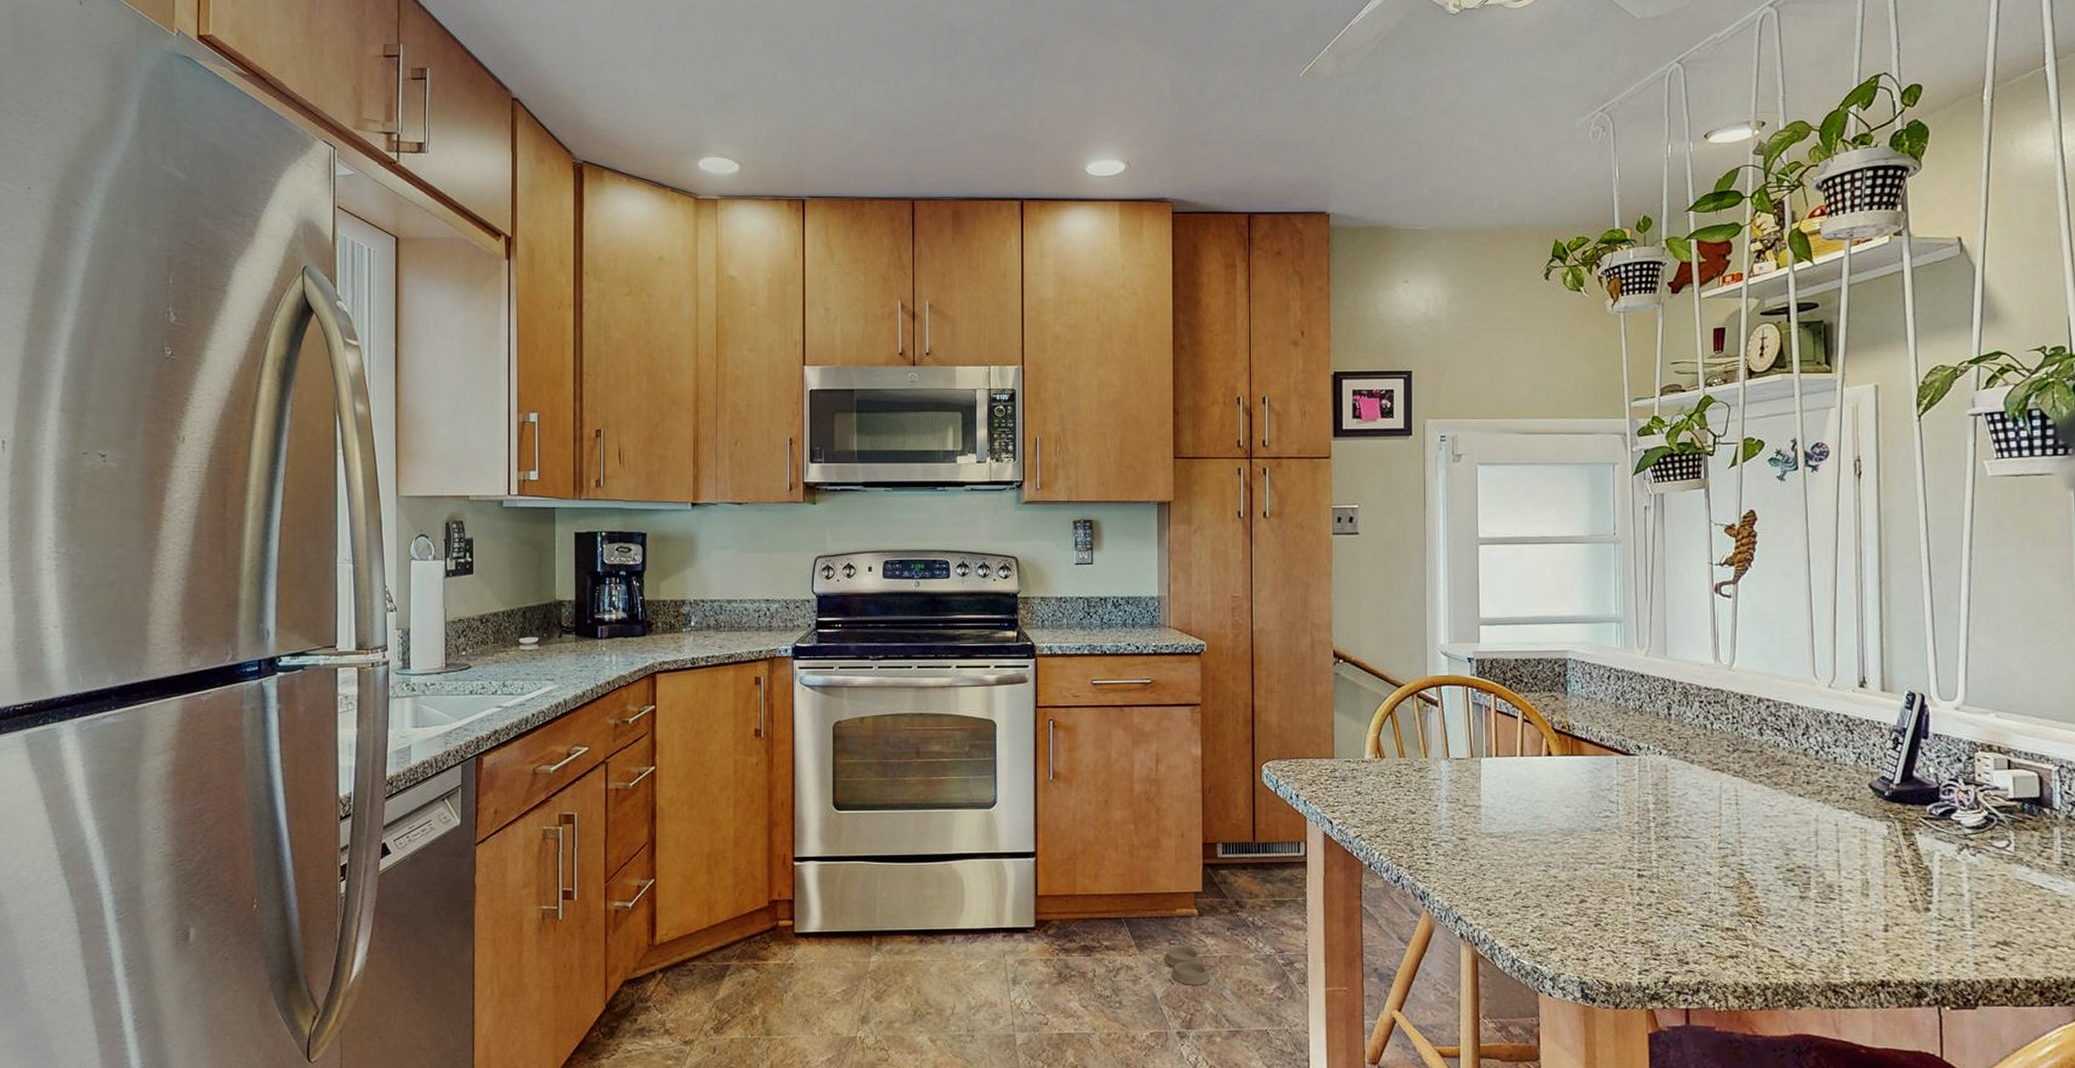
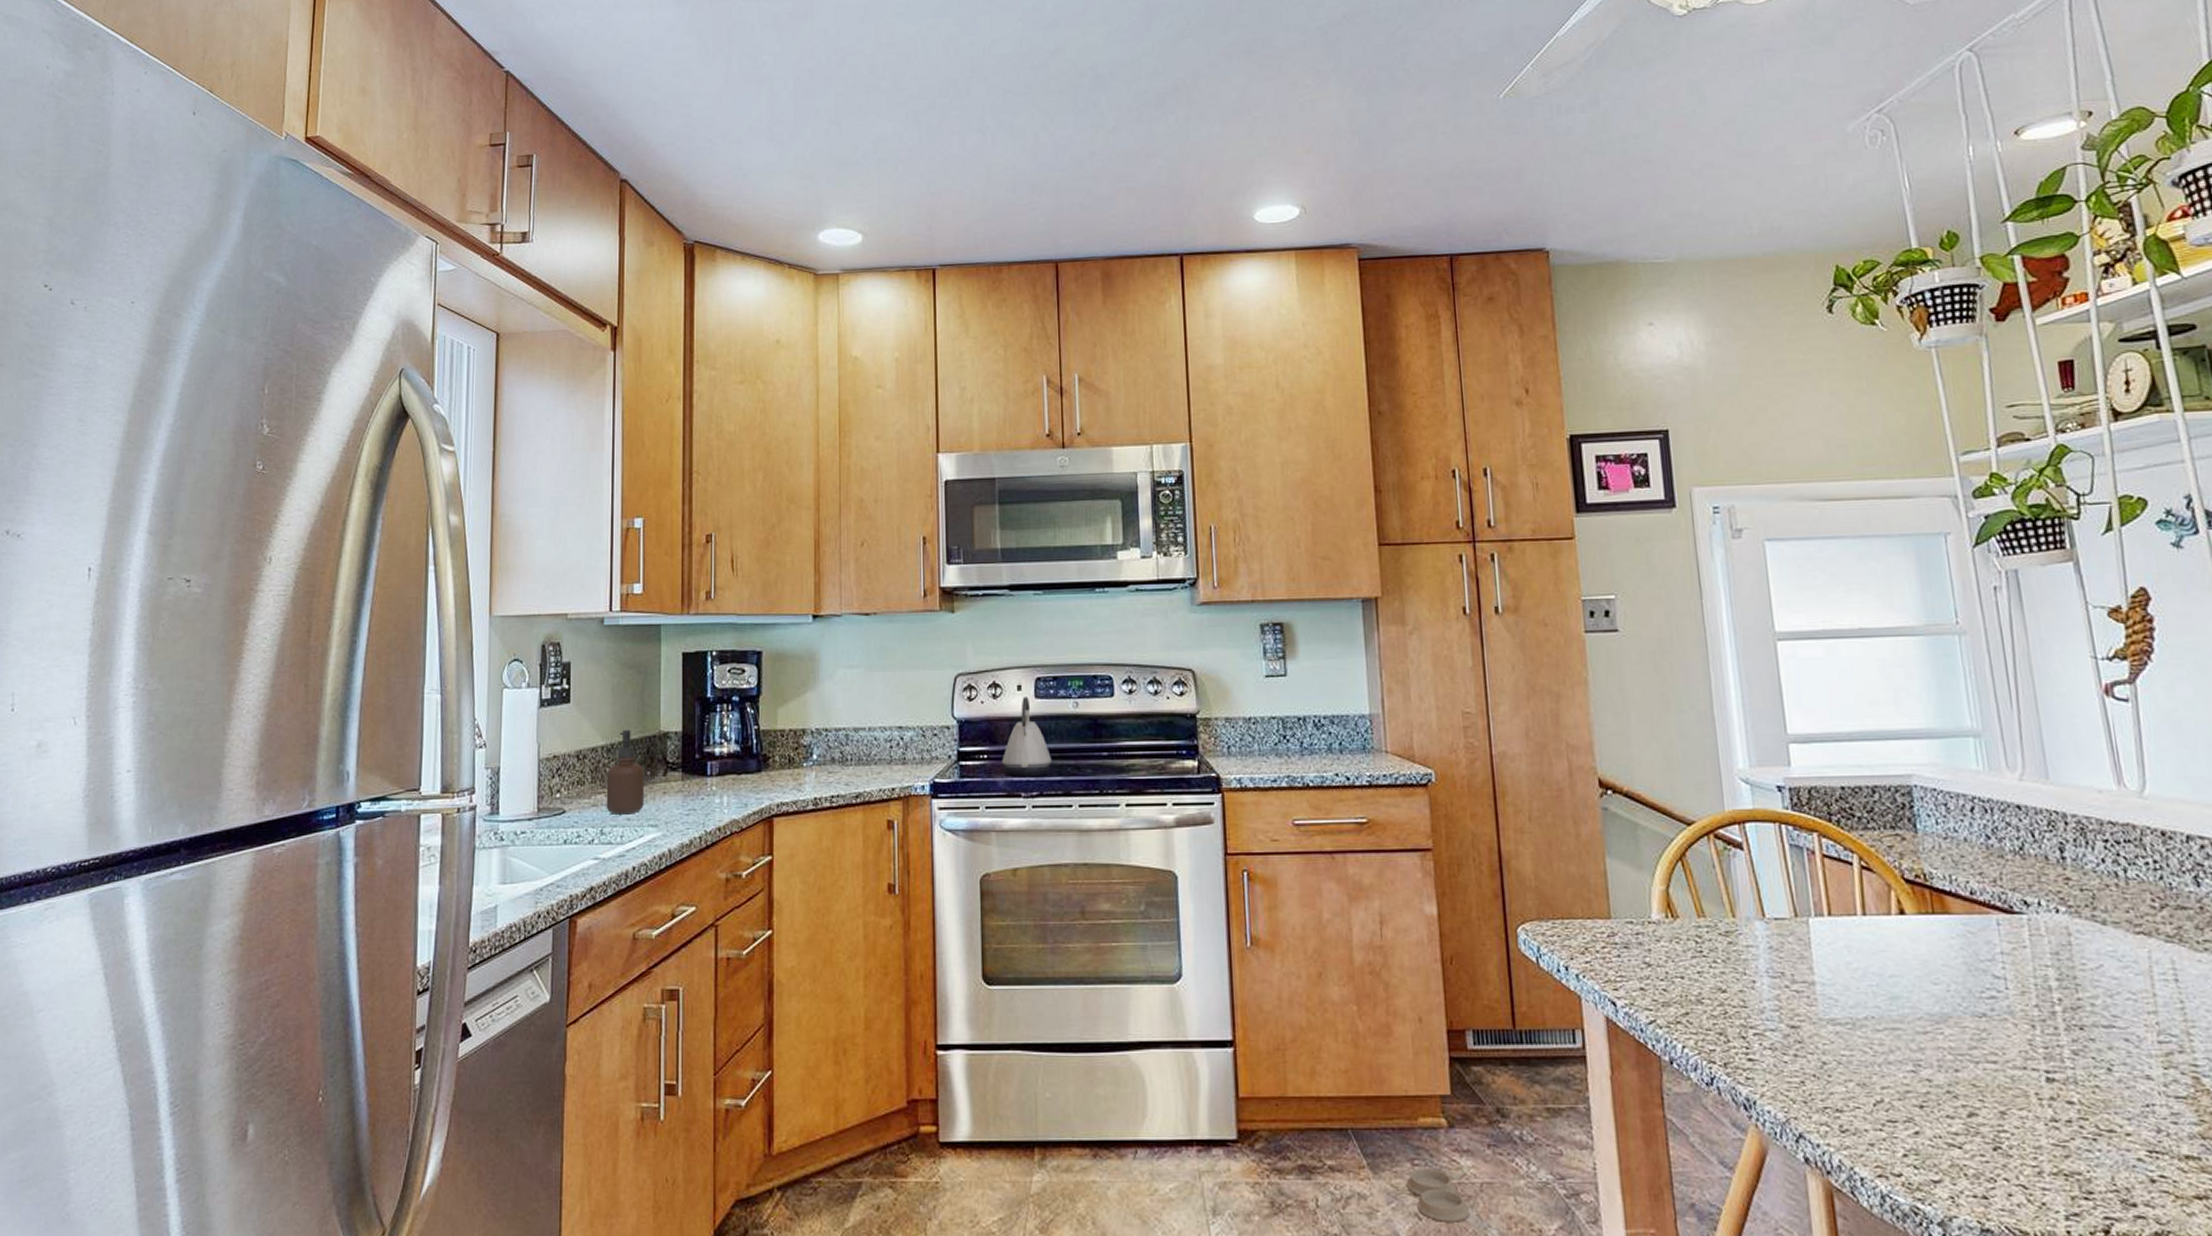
soap dispenser: none [507,598,542,670] -> present [606,730,645,815]
kettle: none [854,577,896,644] -> present [1002,697,1053,778]

